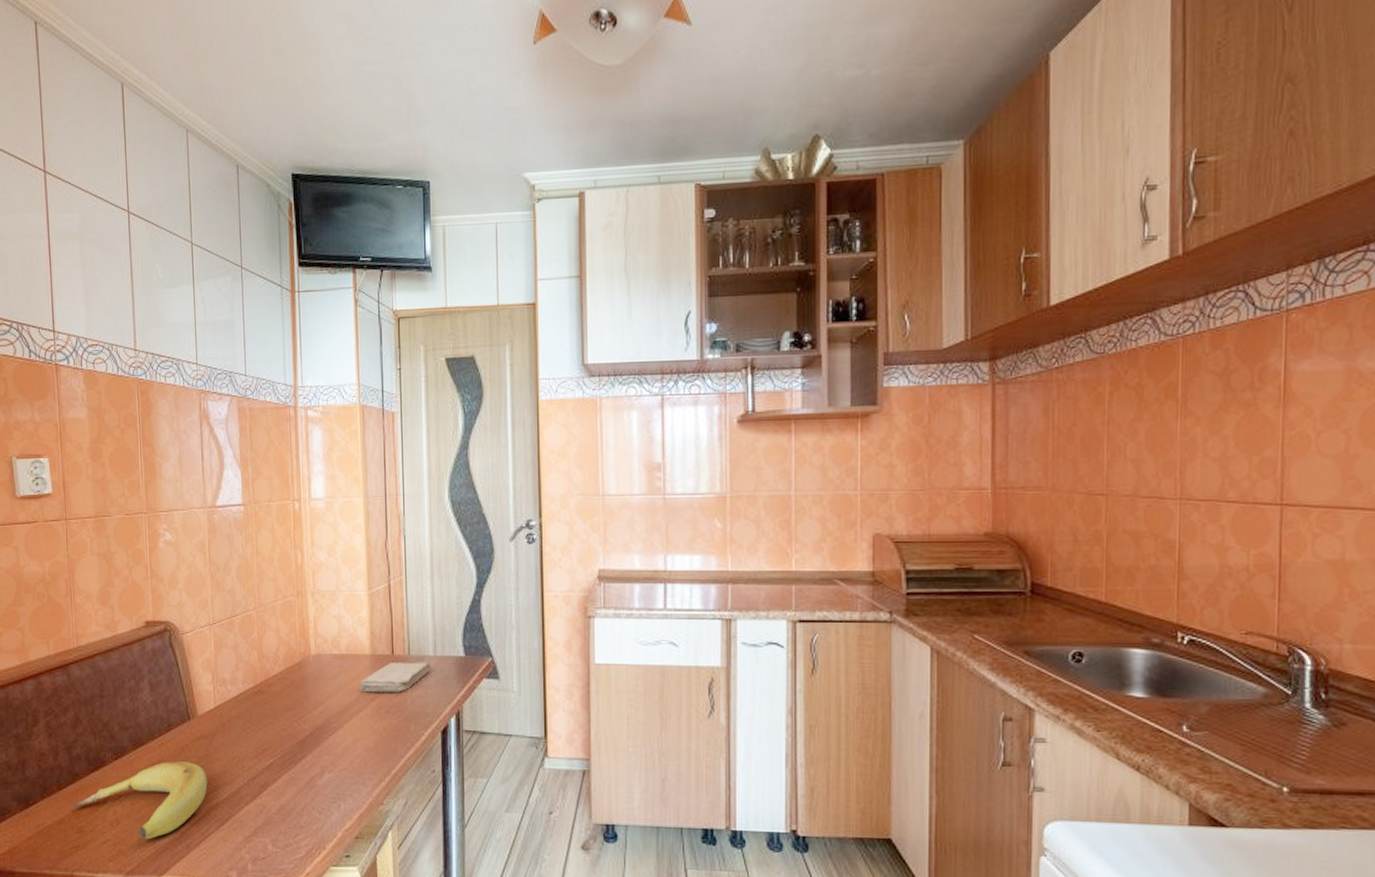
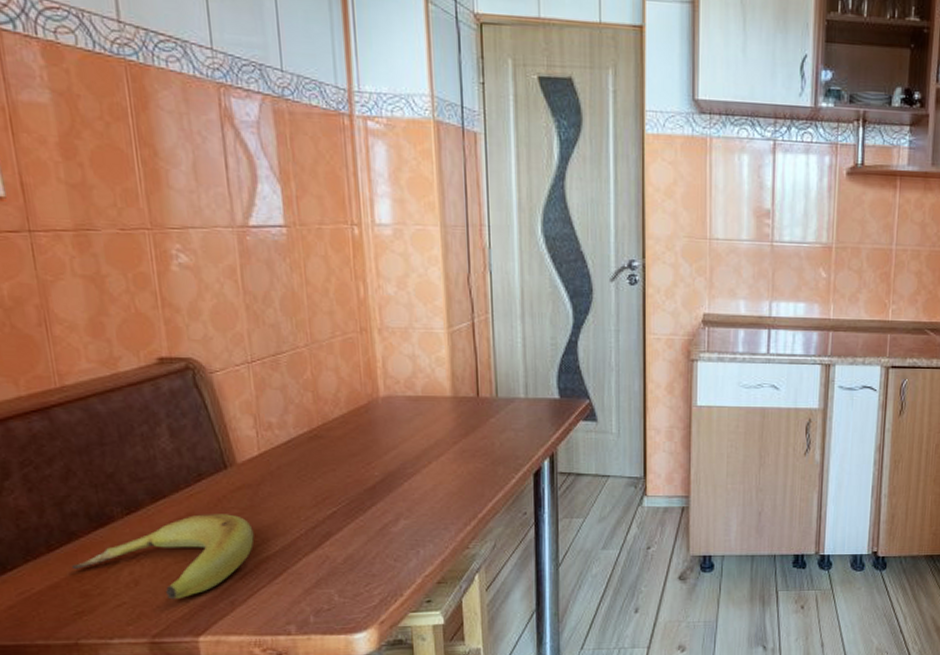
washcloth: present [359,661,431,692] -> none [439,404,522,435]

